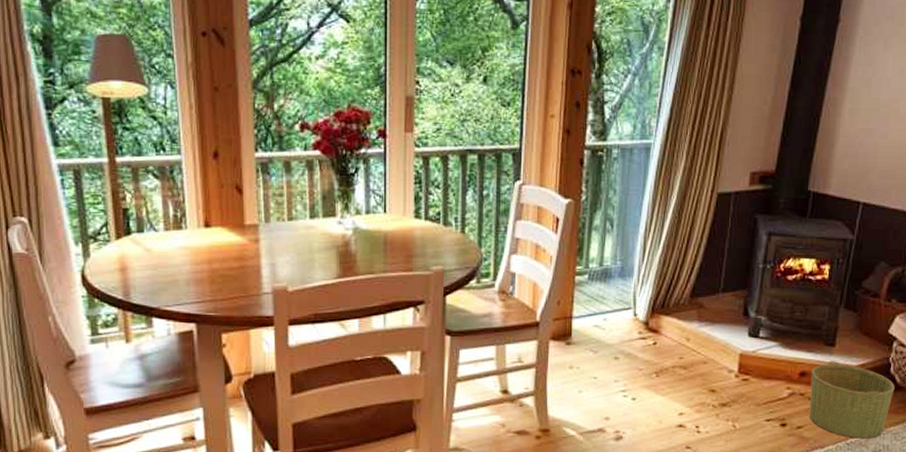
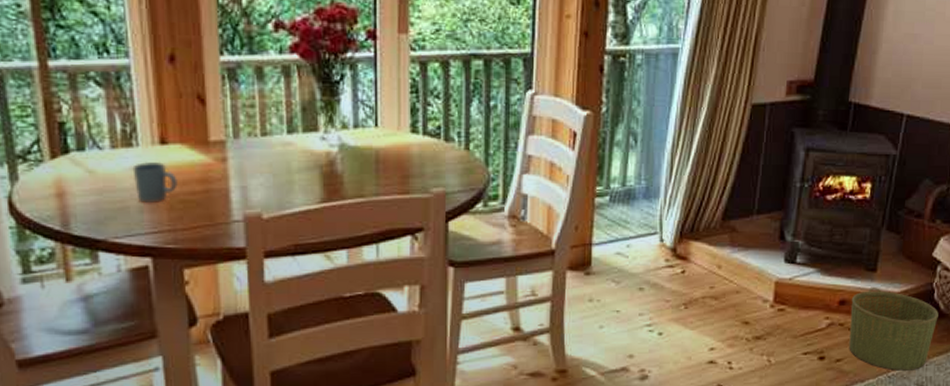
mug: none [182,242,218,277] -> present [132,162,178,203]

